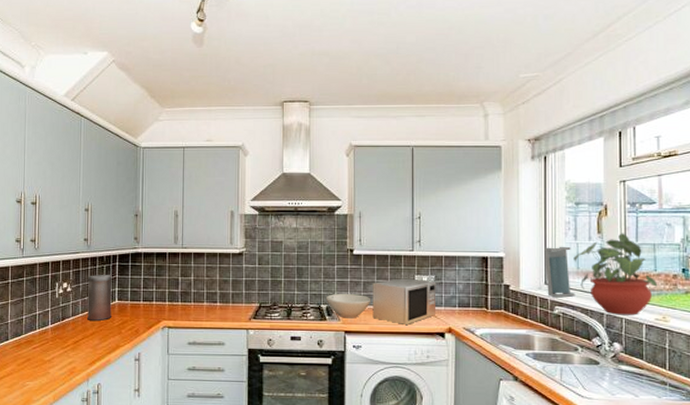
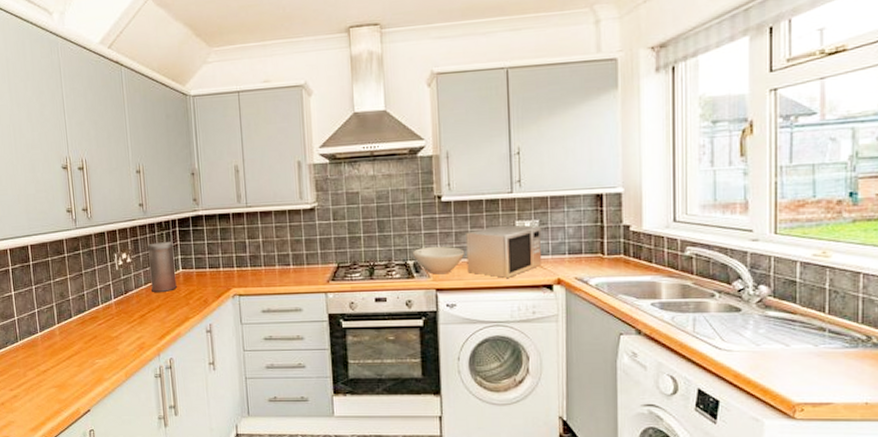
soap dispenser: present [544,246,575,298] -> none [673,174,712,237]
potted plant: present [574,233,658,315] -> none [710,153,817,253]

